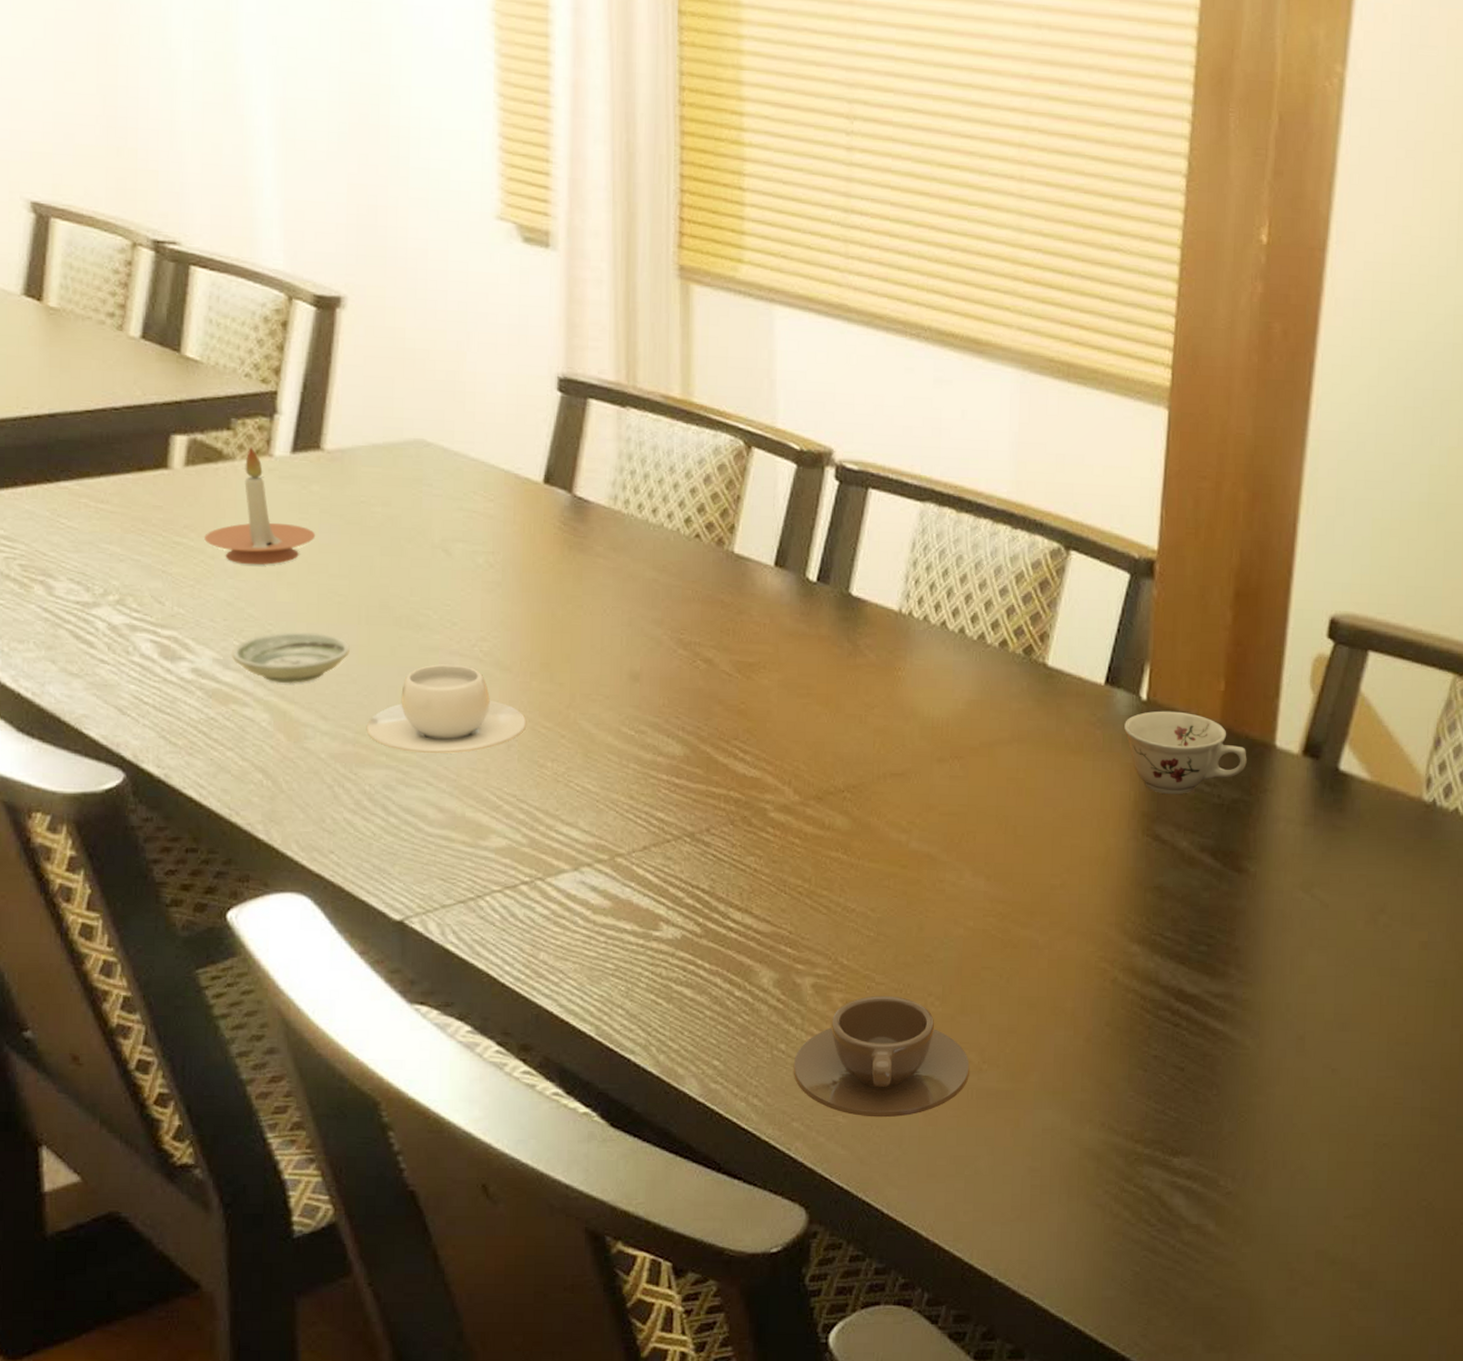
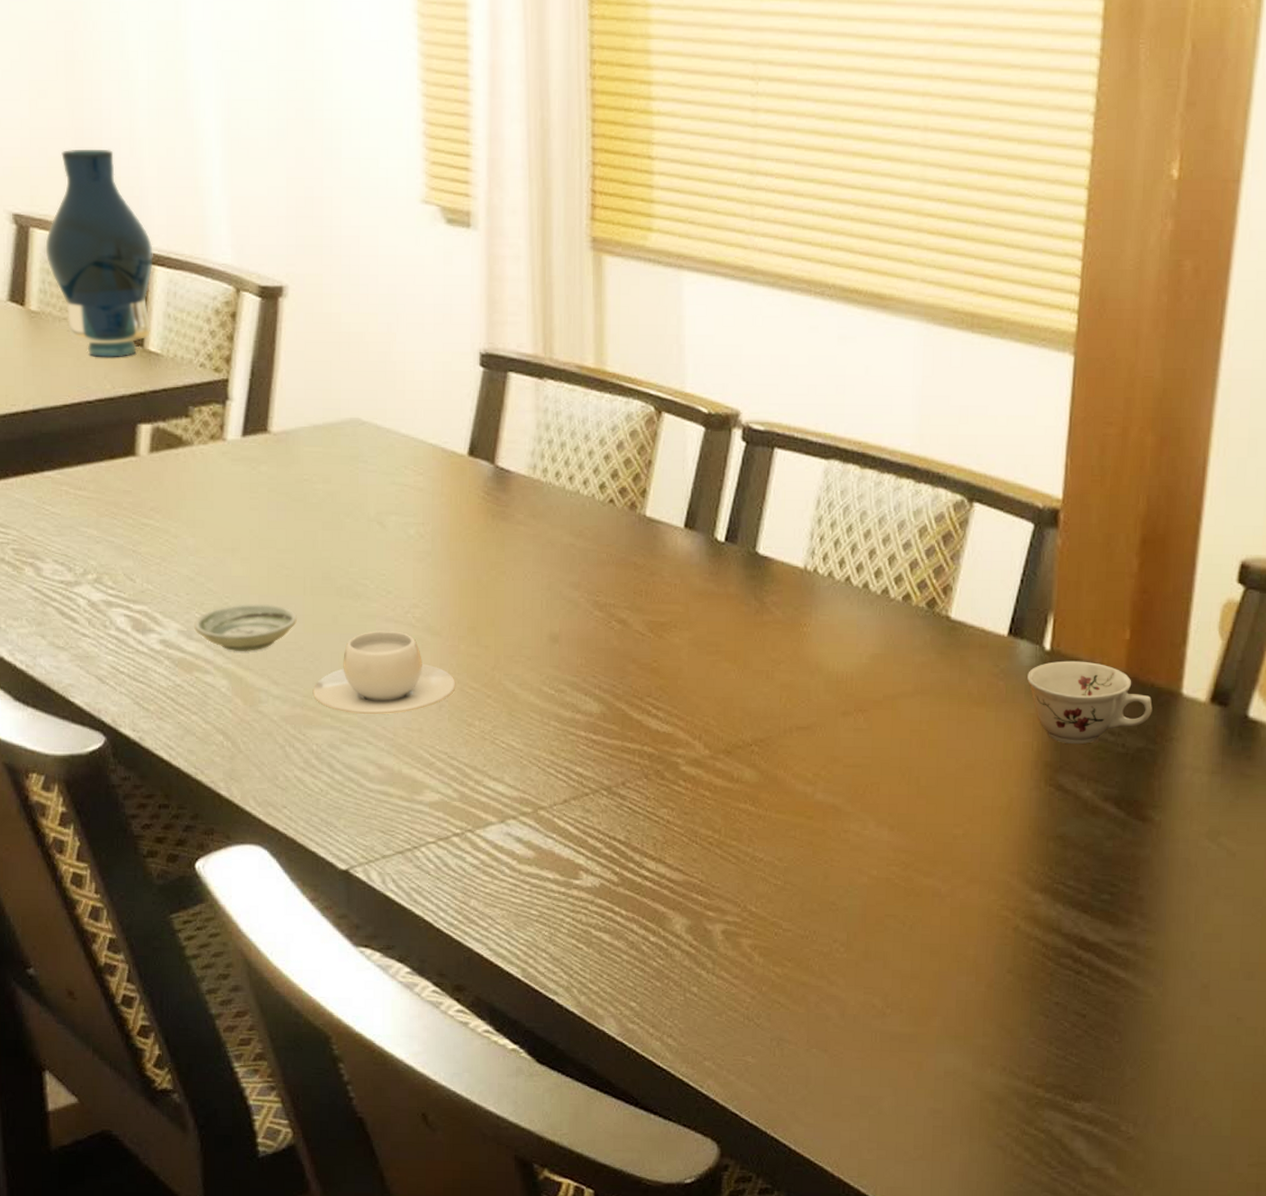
vase: none [68,138,194,361] -> present [45,150,153,357]
candle holder: present [204,446,316,565] -> none [168,431,265,543]
teacup: present [793,995,970,1118] -> none [705,941,873,1059]

